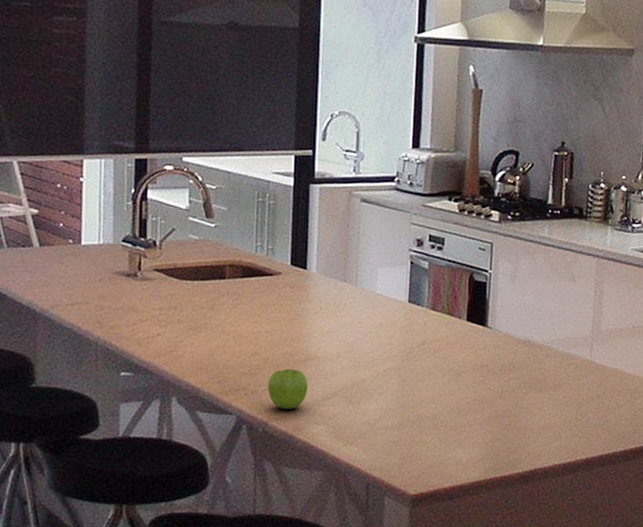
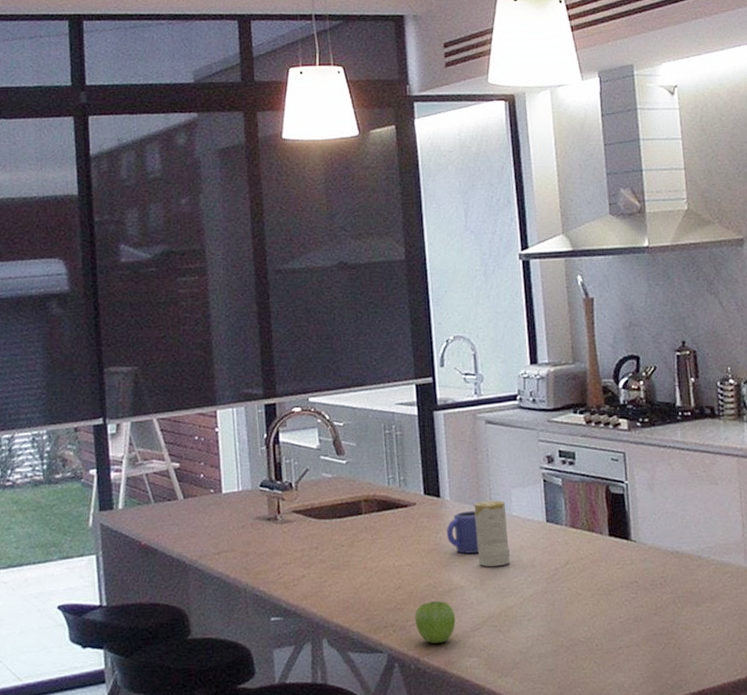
mug: none [308,285,341,326] -> present [446,511,480,554]
candle: none [338,277,370,341] -> present [474,500,510,567]

